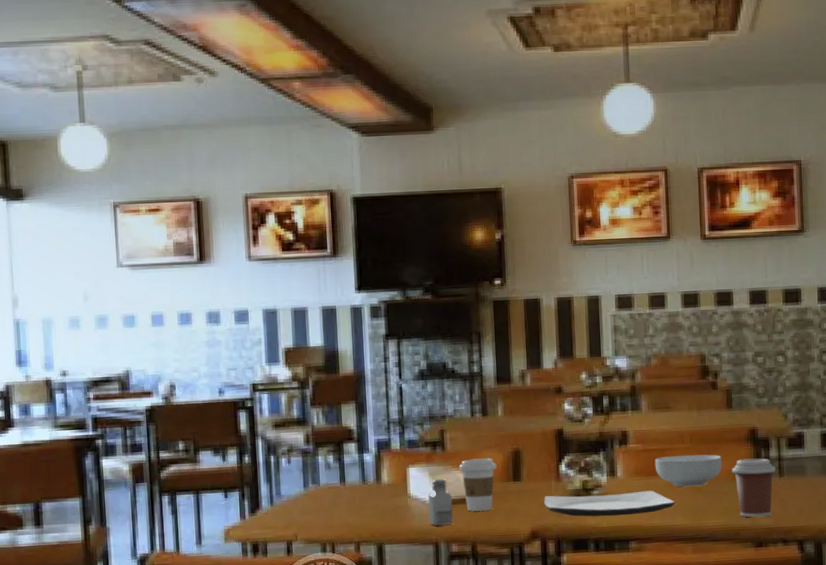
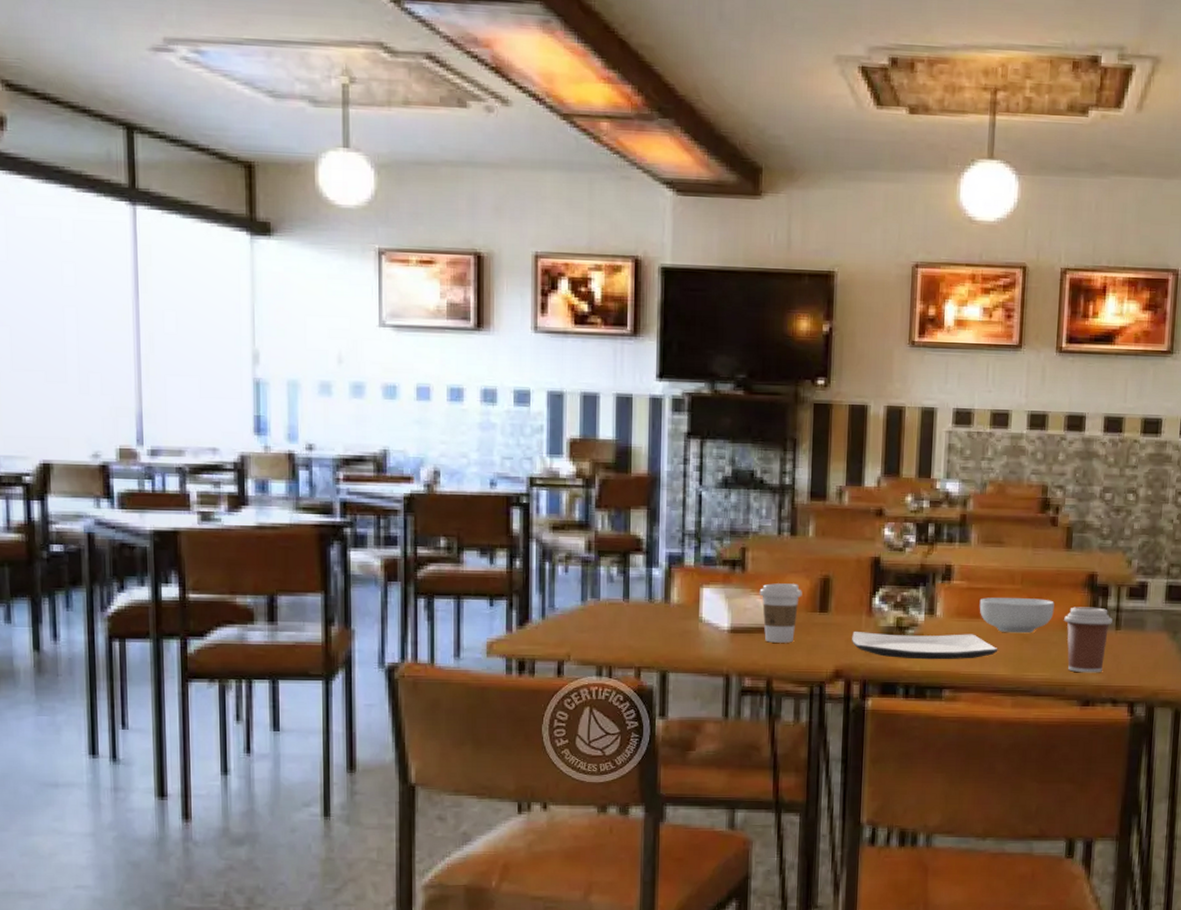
saltshaker: present [428,479,454,526] -> none [721,603,749,656]

